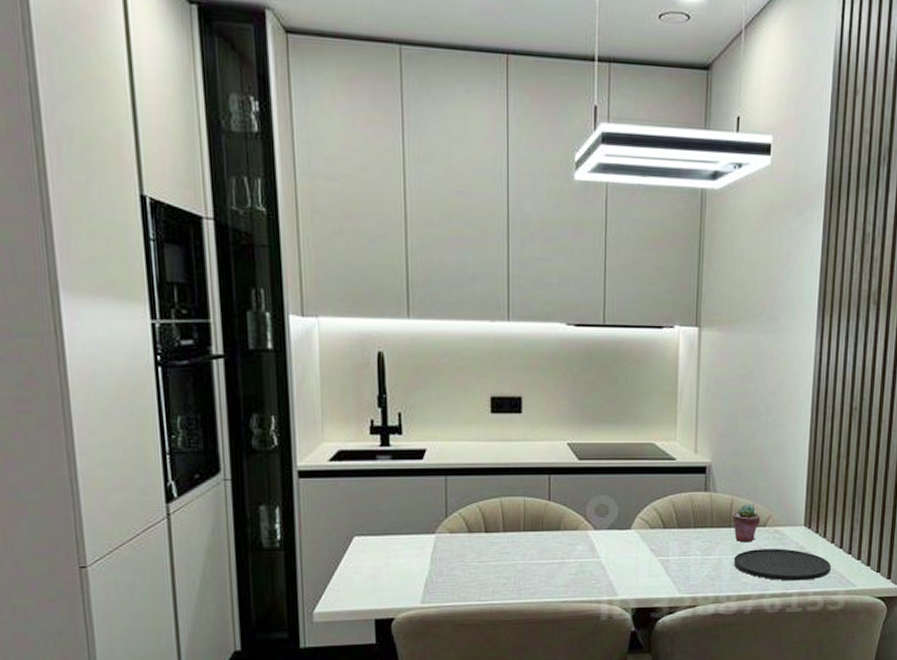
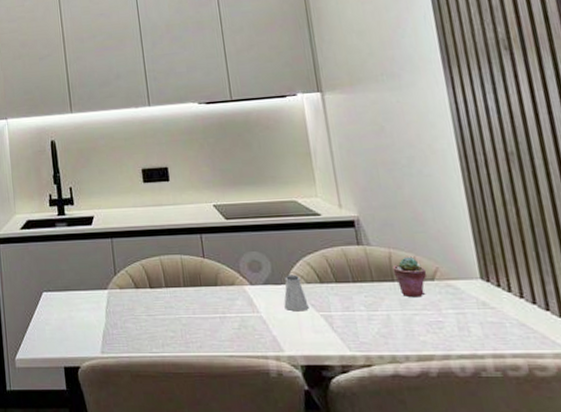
saltshaker: none [625,519,649,557] -> present [284,274,309,312]
plate: present [734,548,831,581] -> none [405,304,528,341]

